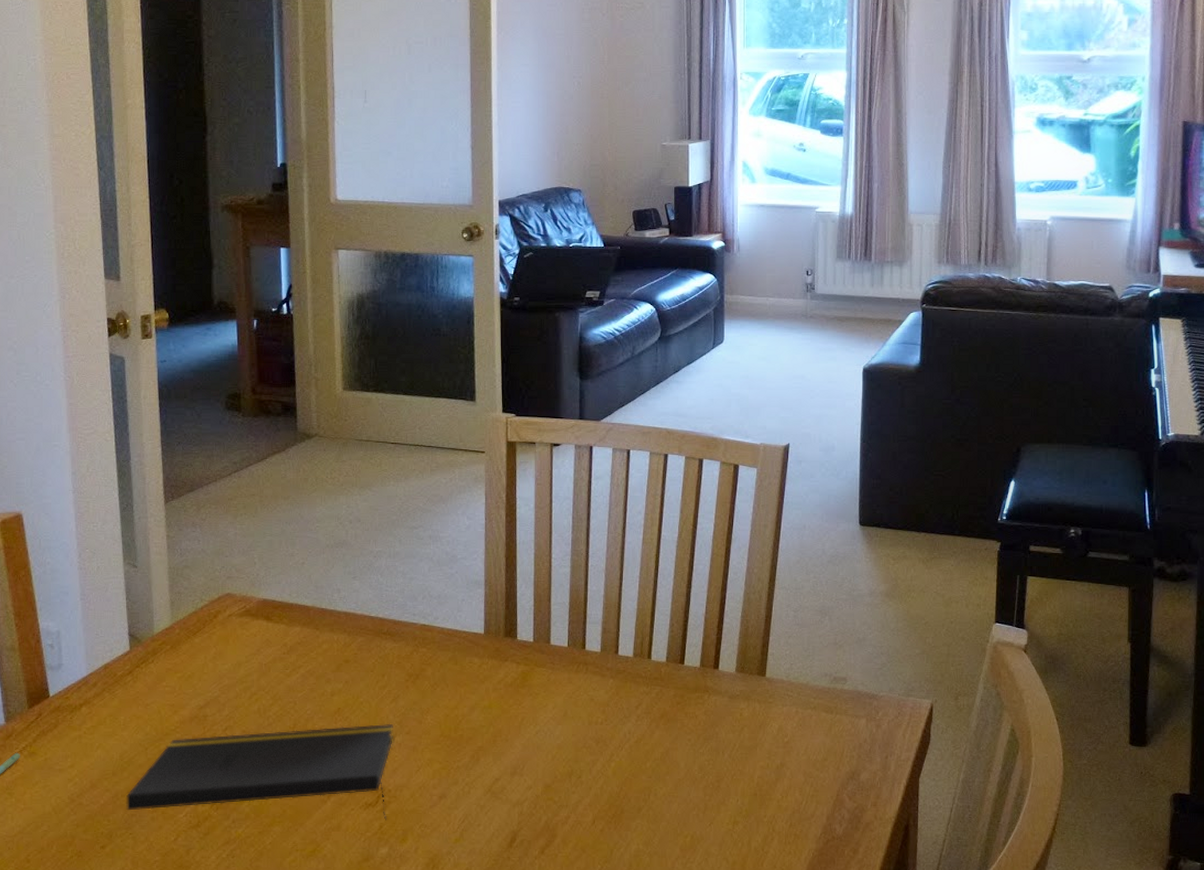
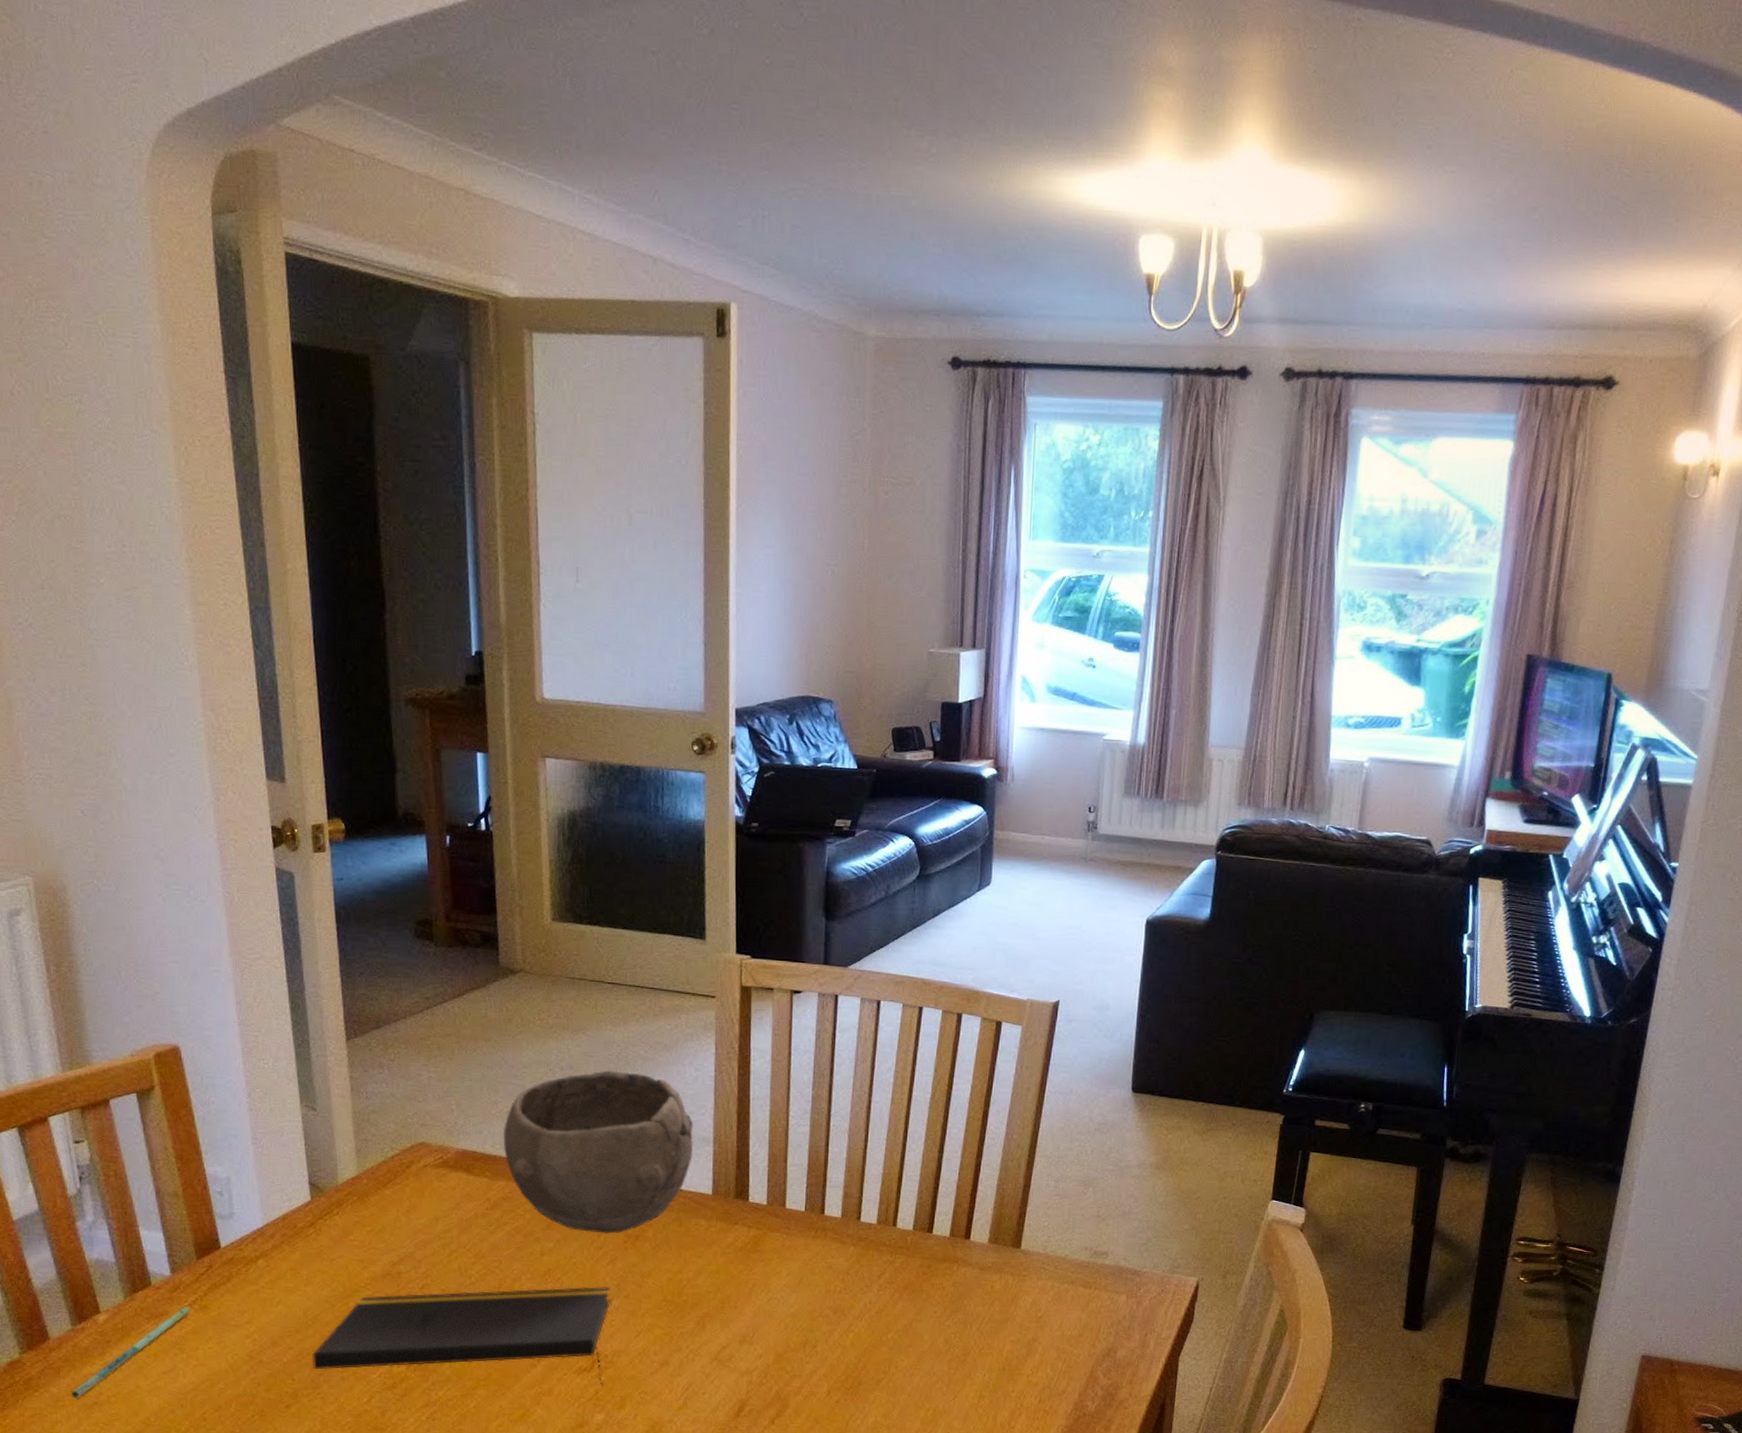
bowl: none [299,522,467,673] -> present [503,1070,694,1234]

